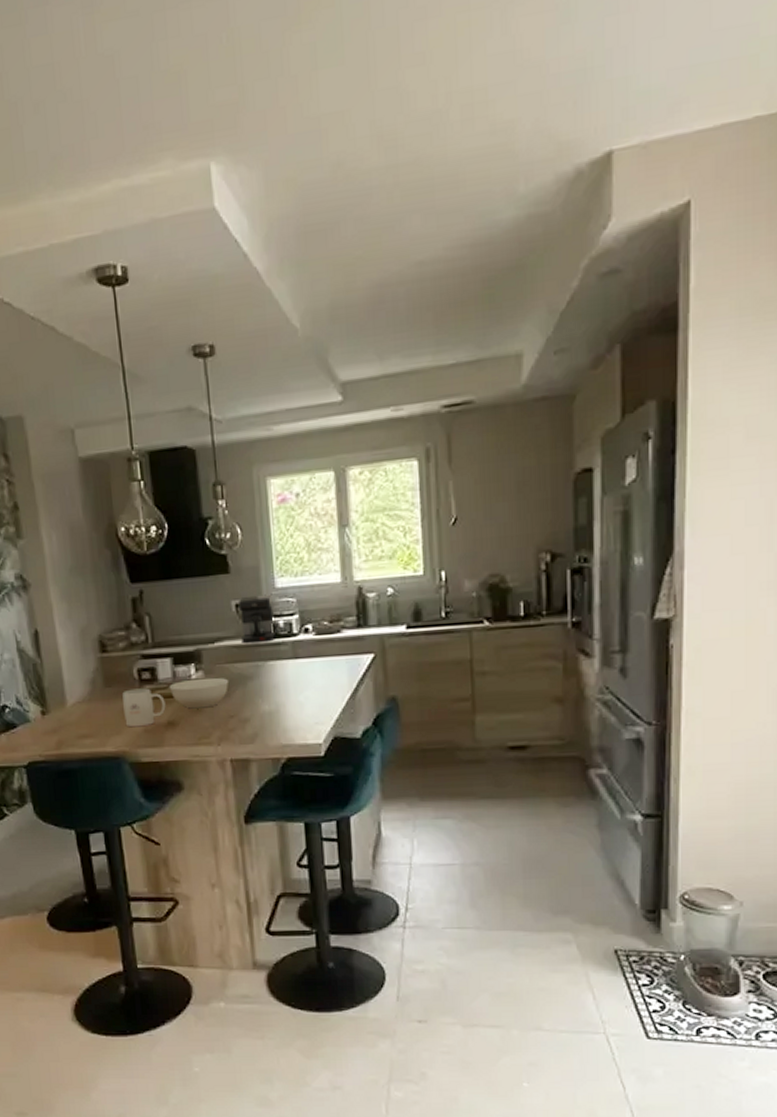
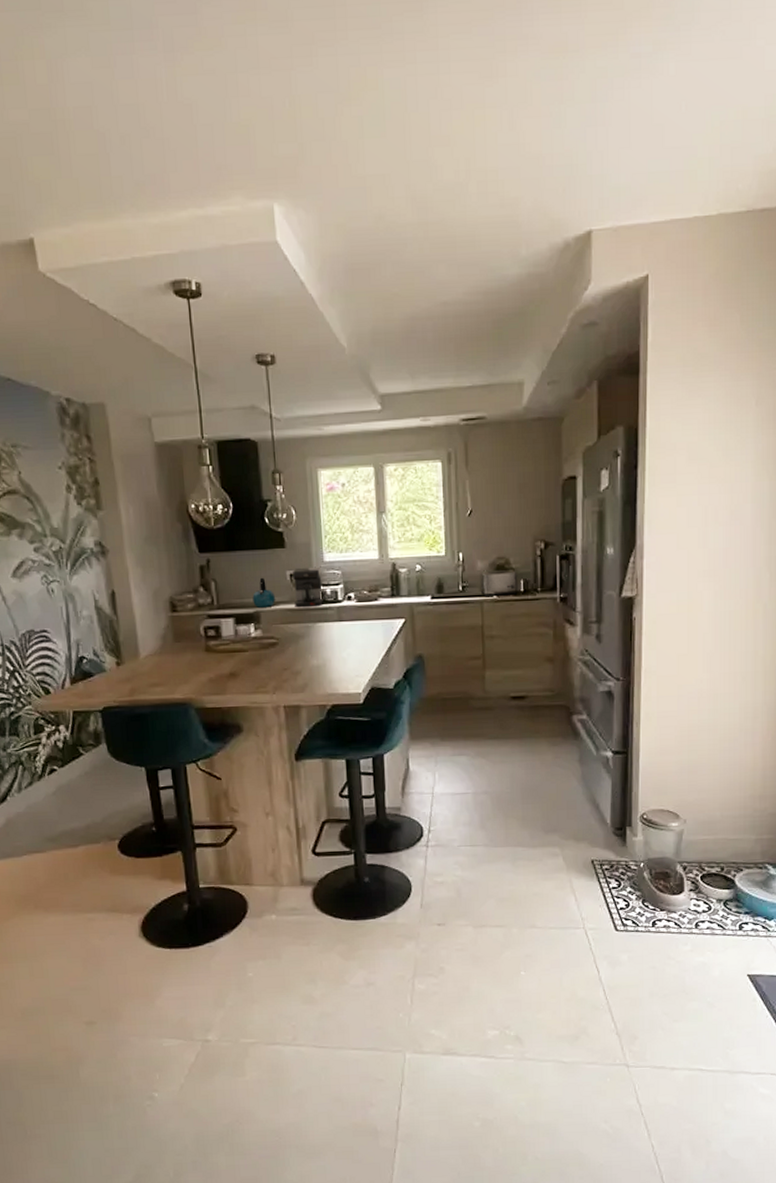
mug: present [122,688,166,728] -> none [189,643,228,678]
bowl: present [169,677,229,709] -> none [231,635,284,662]
kettle: none [192,609,220,646] -> present [252,577,276,609]
toaster: none [467,588,517,625] -> present [480,569,518,598]

